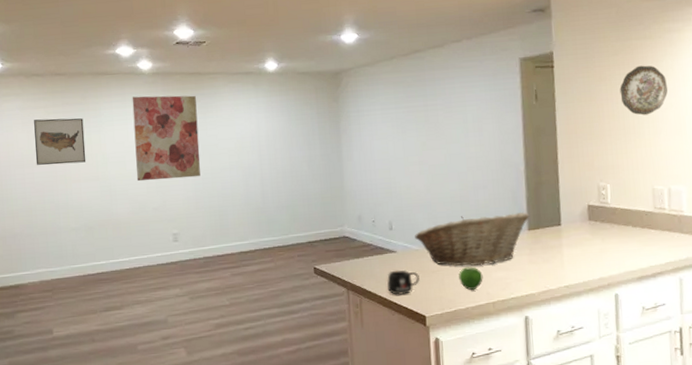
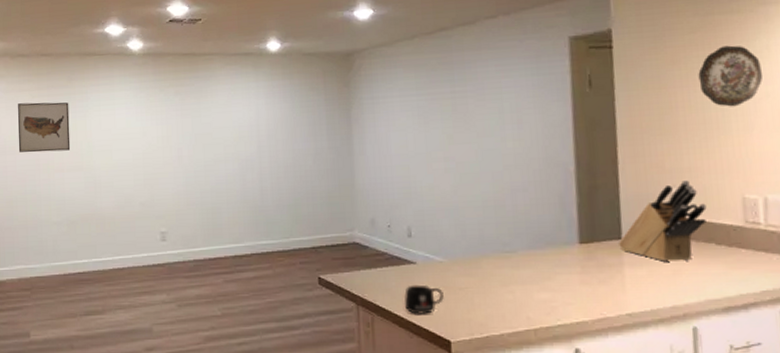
wall art: present [132,95,201,182] -> none [120,78,193,173]
fruit basket: present [415,211,530,266] -> none [438,221,582,284]
apple: present [459,267,483,290] -> none [492,285,522,313]
knife block: none [559,176,626,242] -> present [619,180,707,262]

